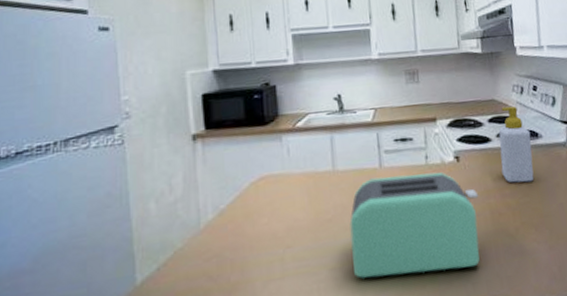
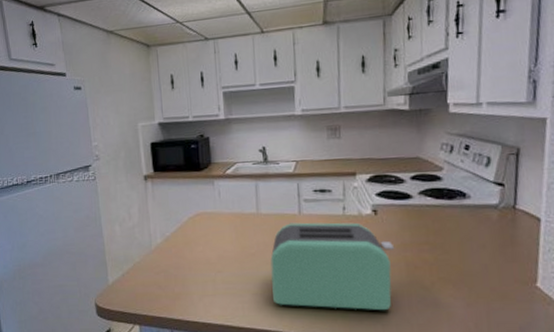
soap bottle: present [498,106,534,183] -> none [421,164,458,241]

